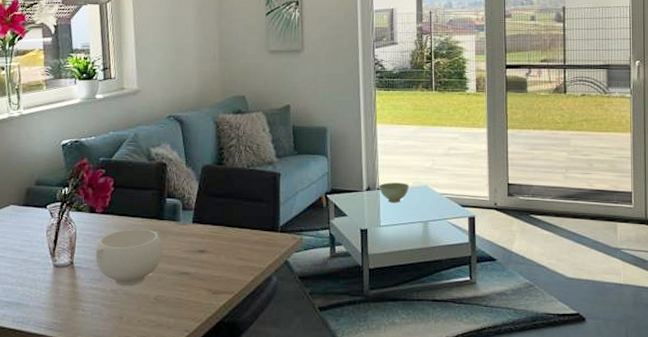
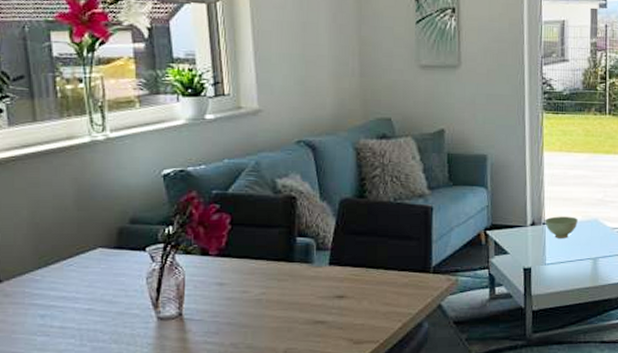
bowl: present [95,228,162,286] -> none [209,272,293,339]

